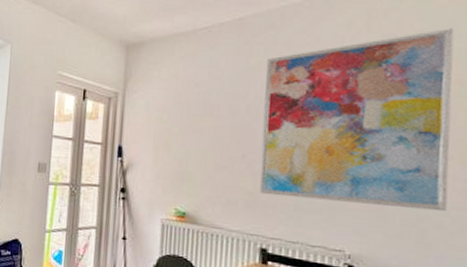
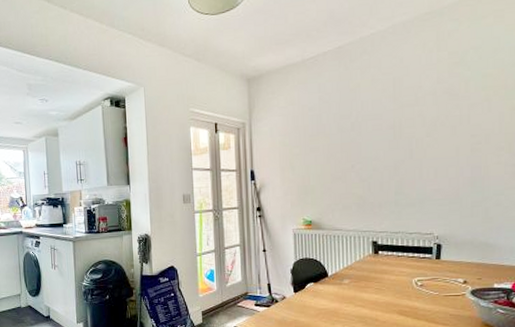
wall art: present [260,29,455,212] -> none [363,43,502,197]

